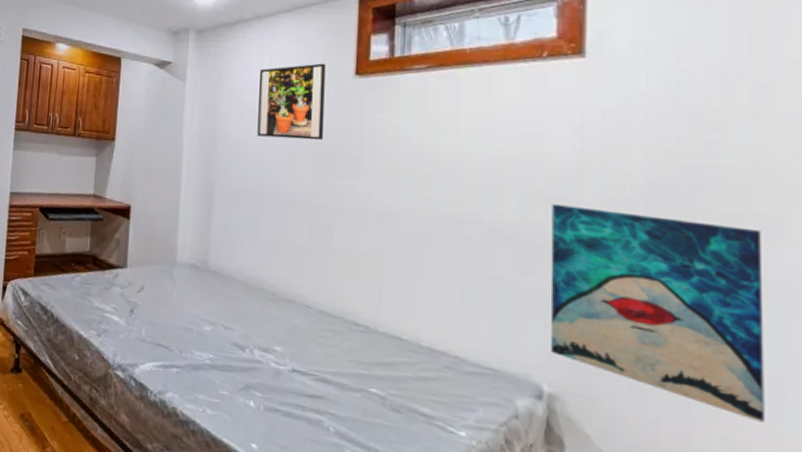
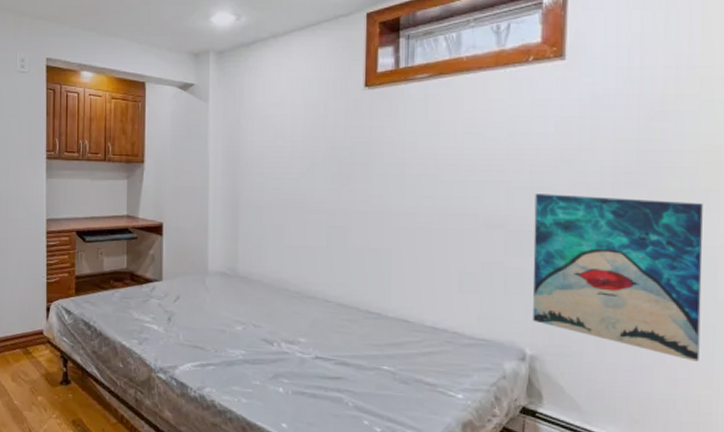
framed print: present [257,63,326,141] -> none [277,77,338,150]

